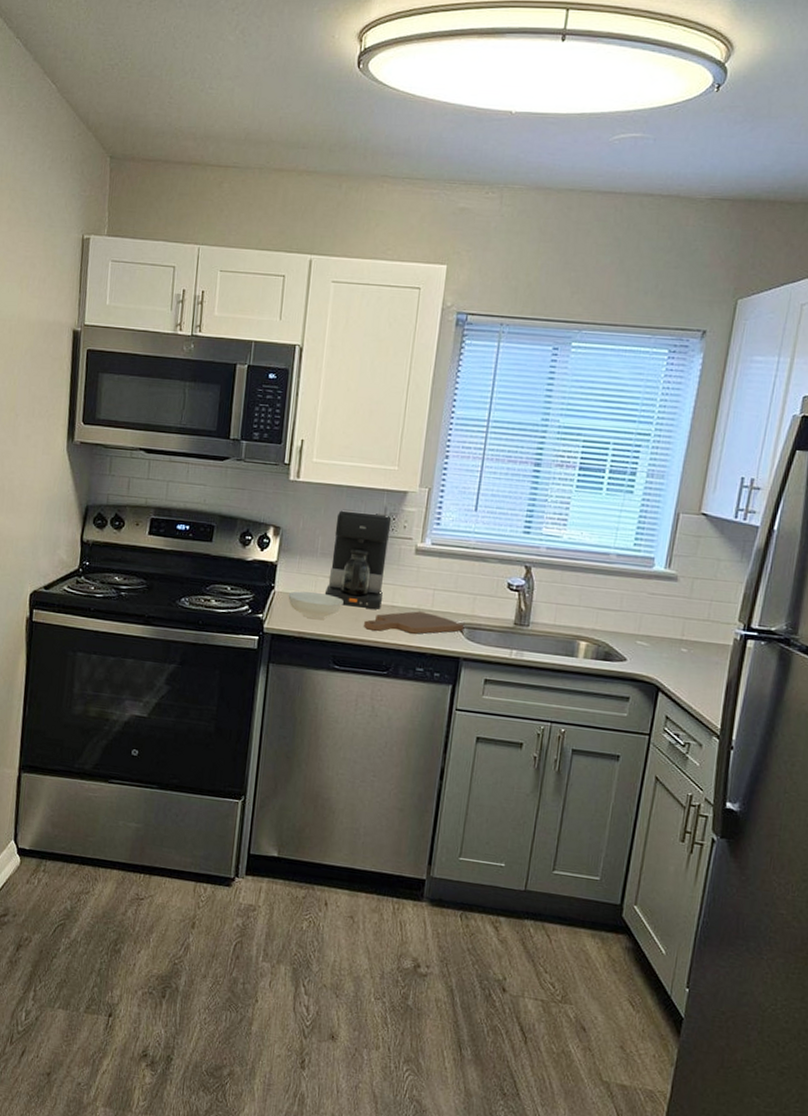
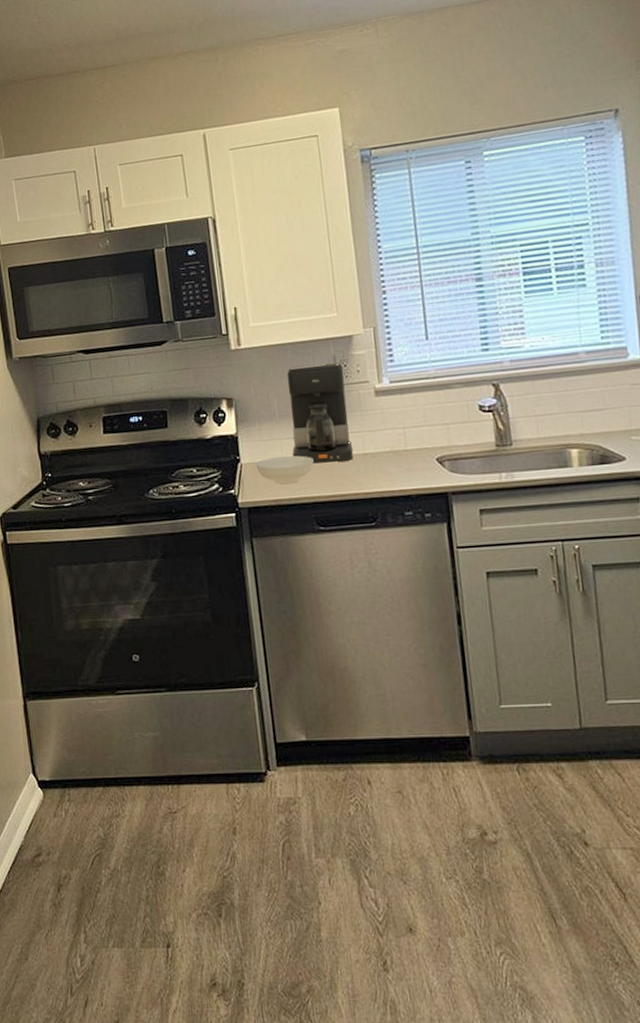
cutting board: present [364,611,463,634] -> none [340,453,444,483]

